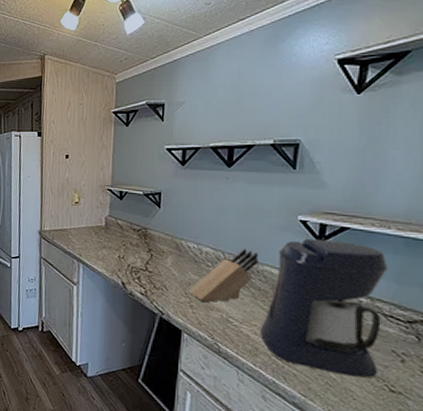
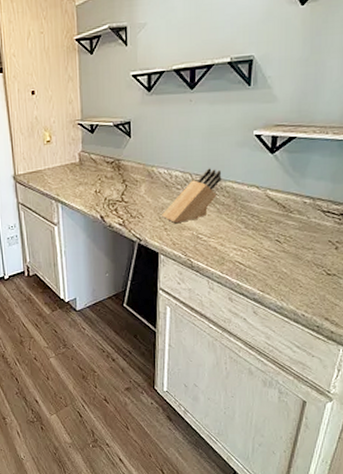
coffee maker: present [260,238,389,378] -> none [226,150,327,268]

